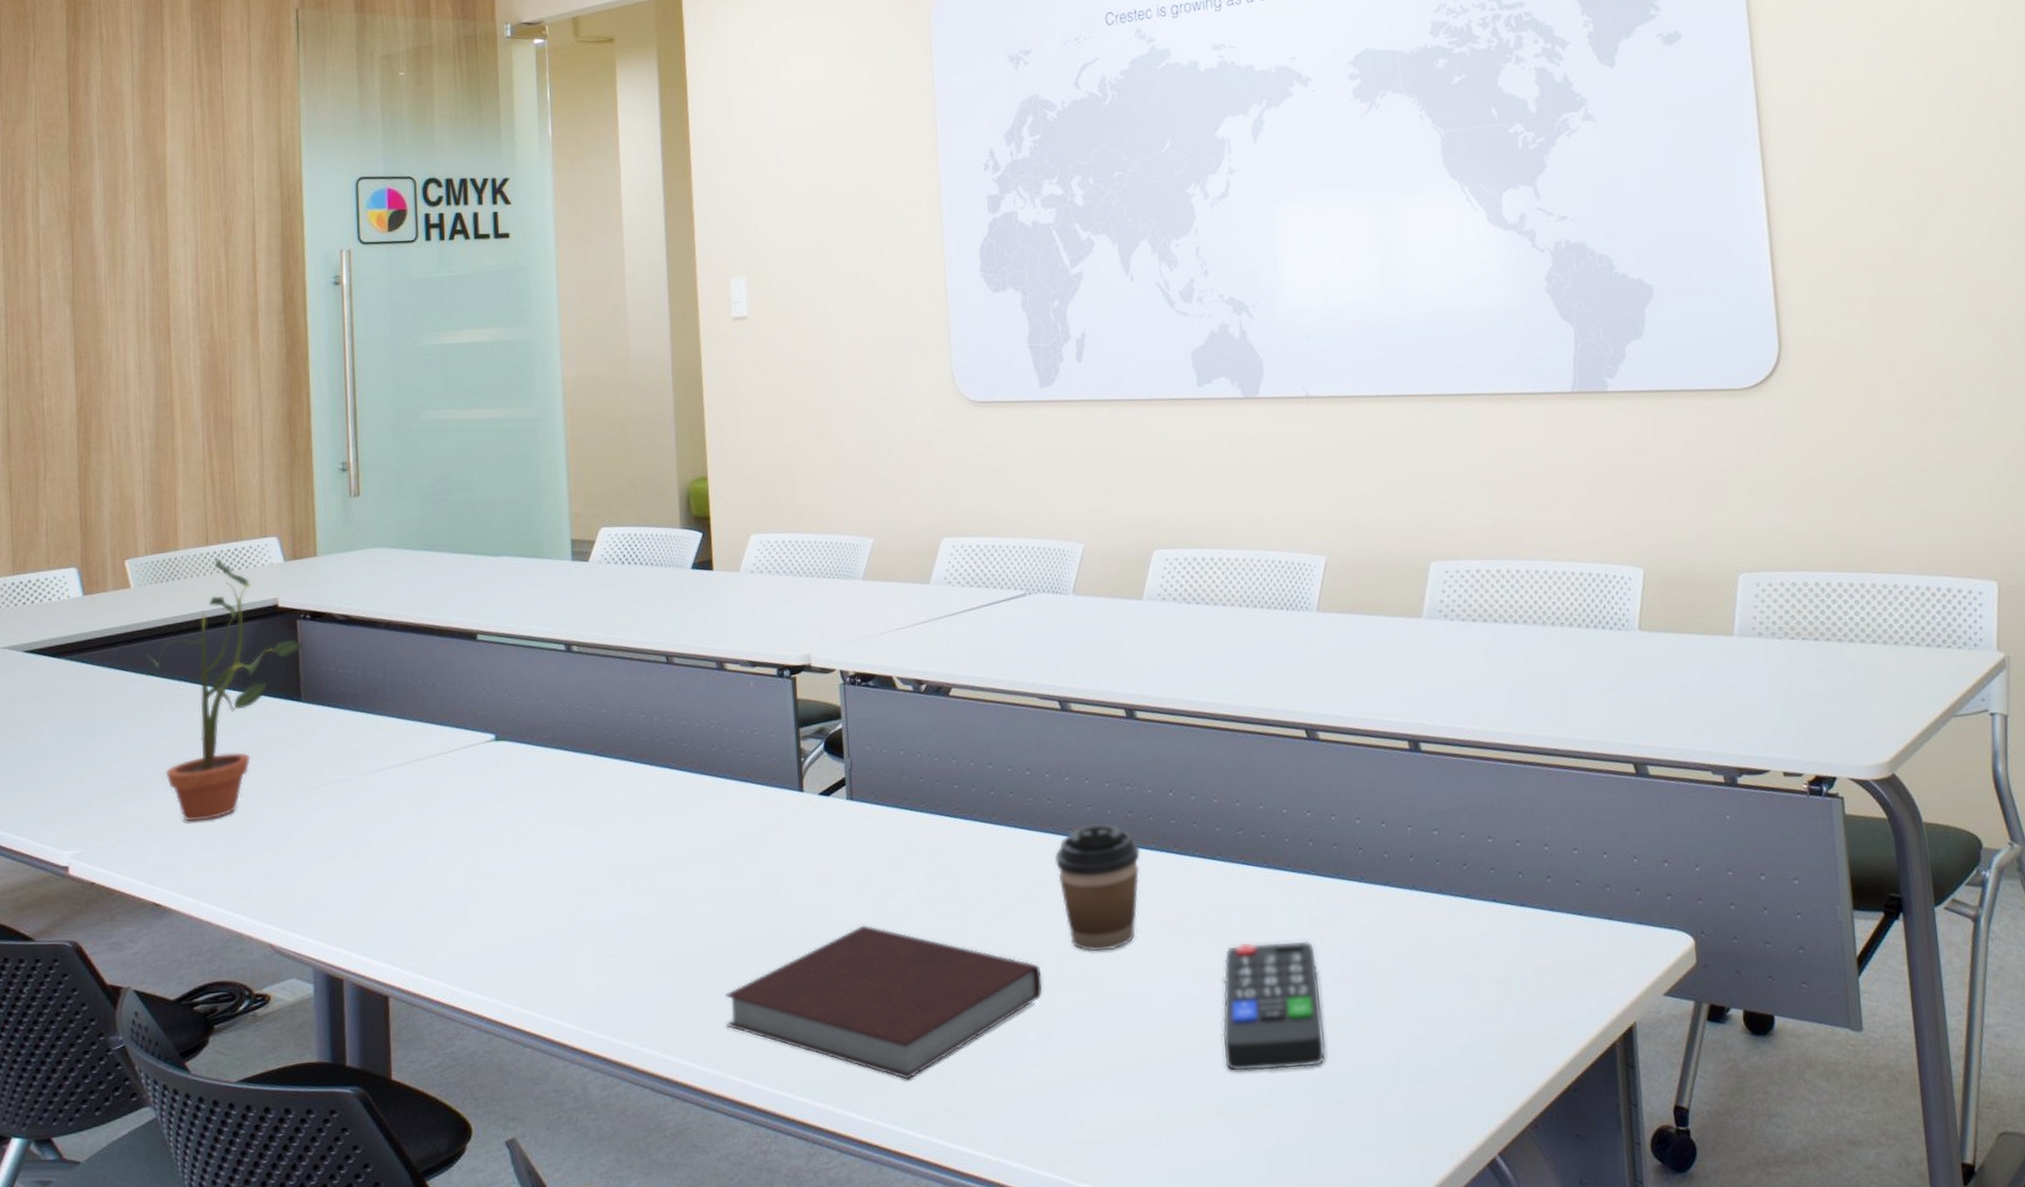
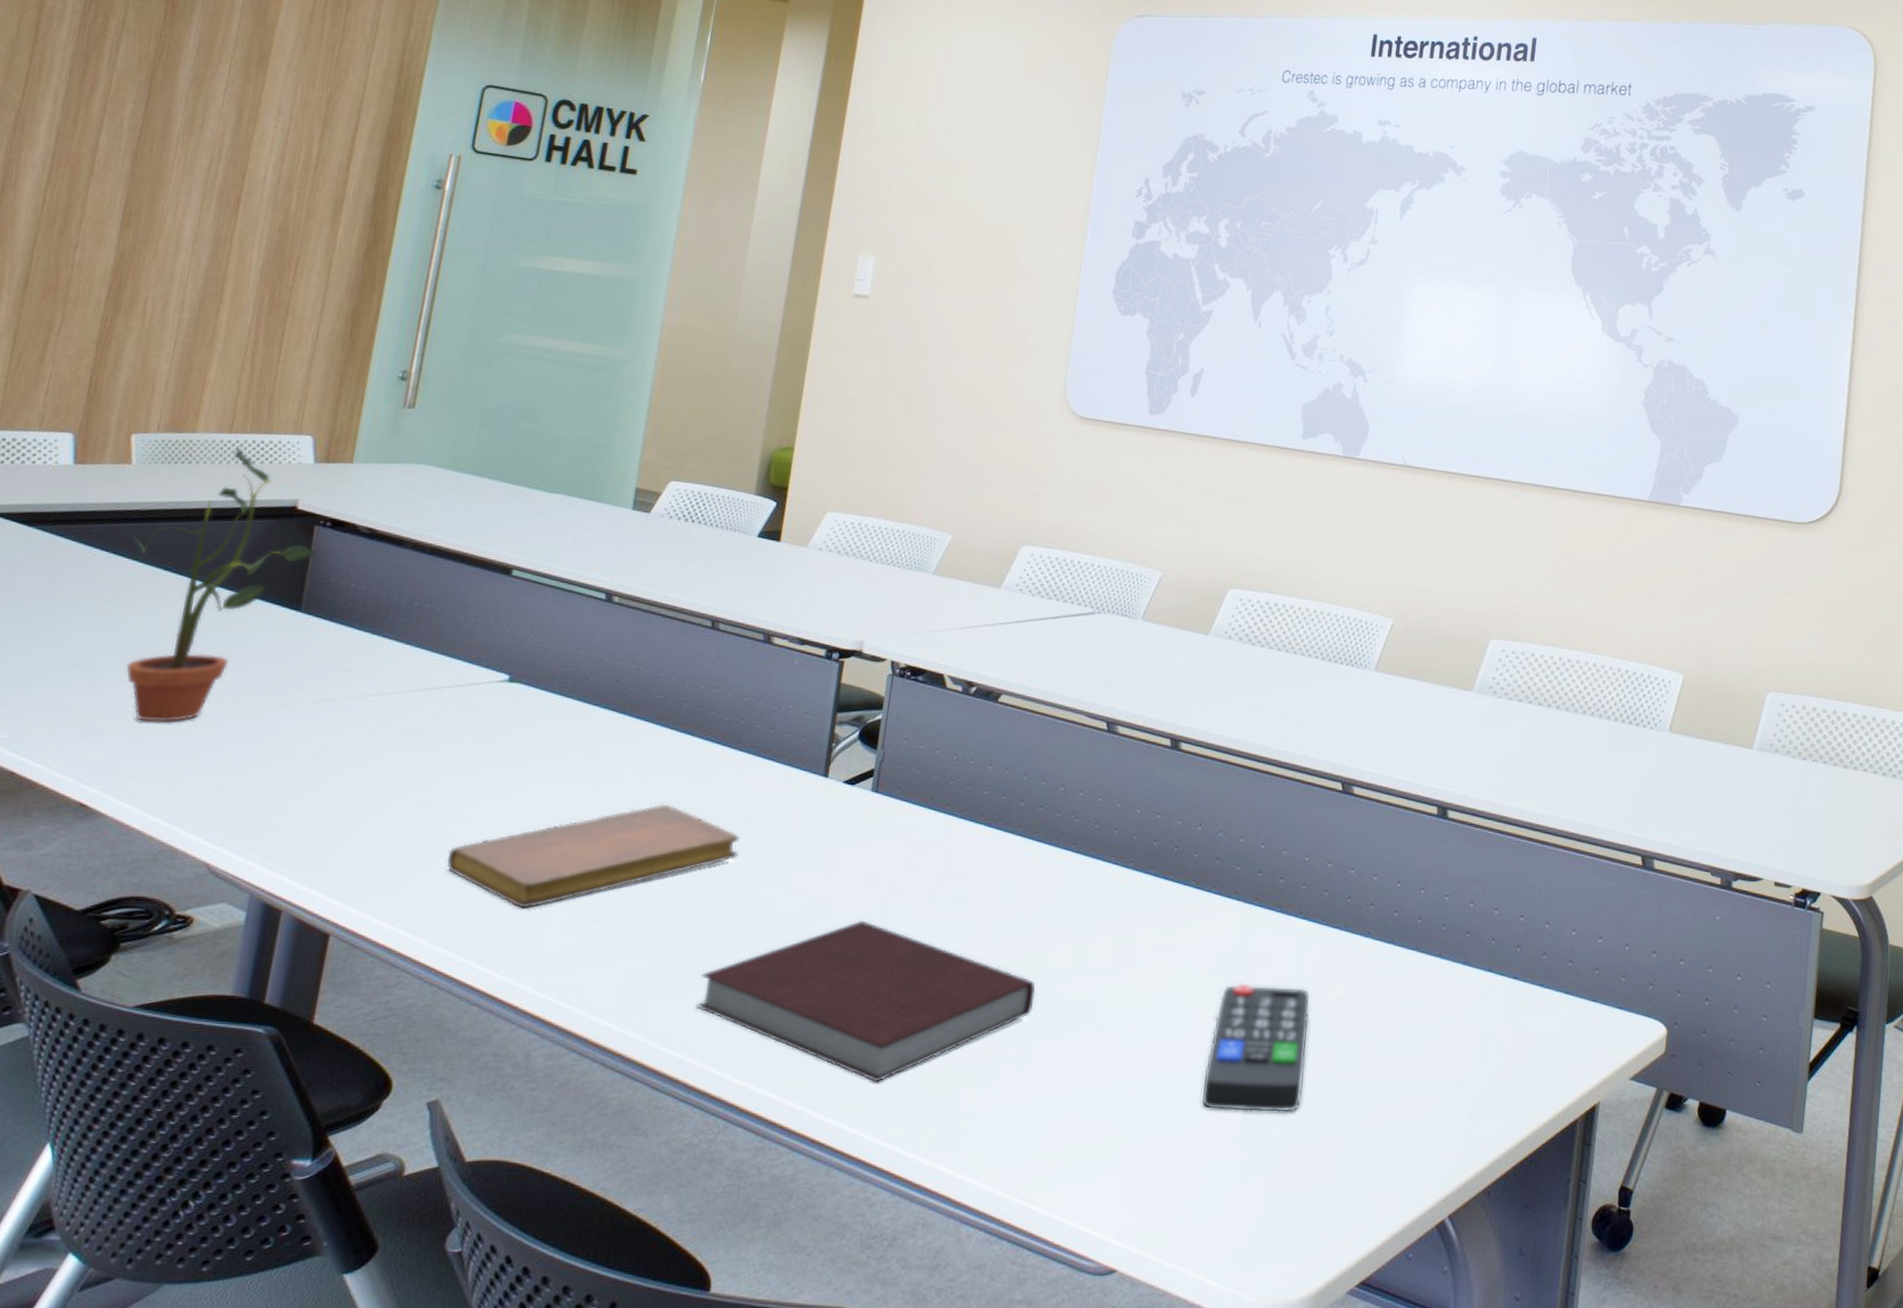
notebook: none [475,836,735,952] -> present [447,803,741,909]
coffee cup: present [1054,823,1141,952] -> none [1071,847,1160,975]

